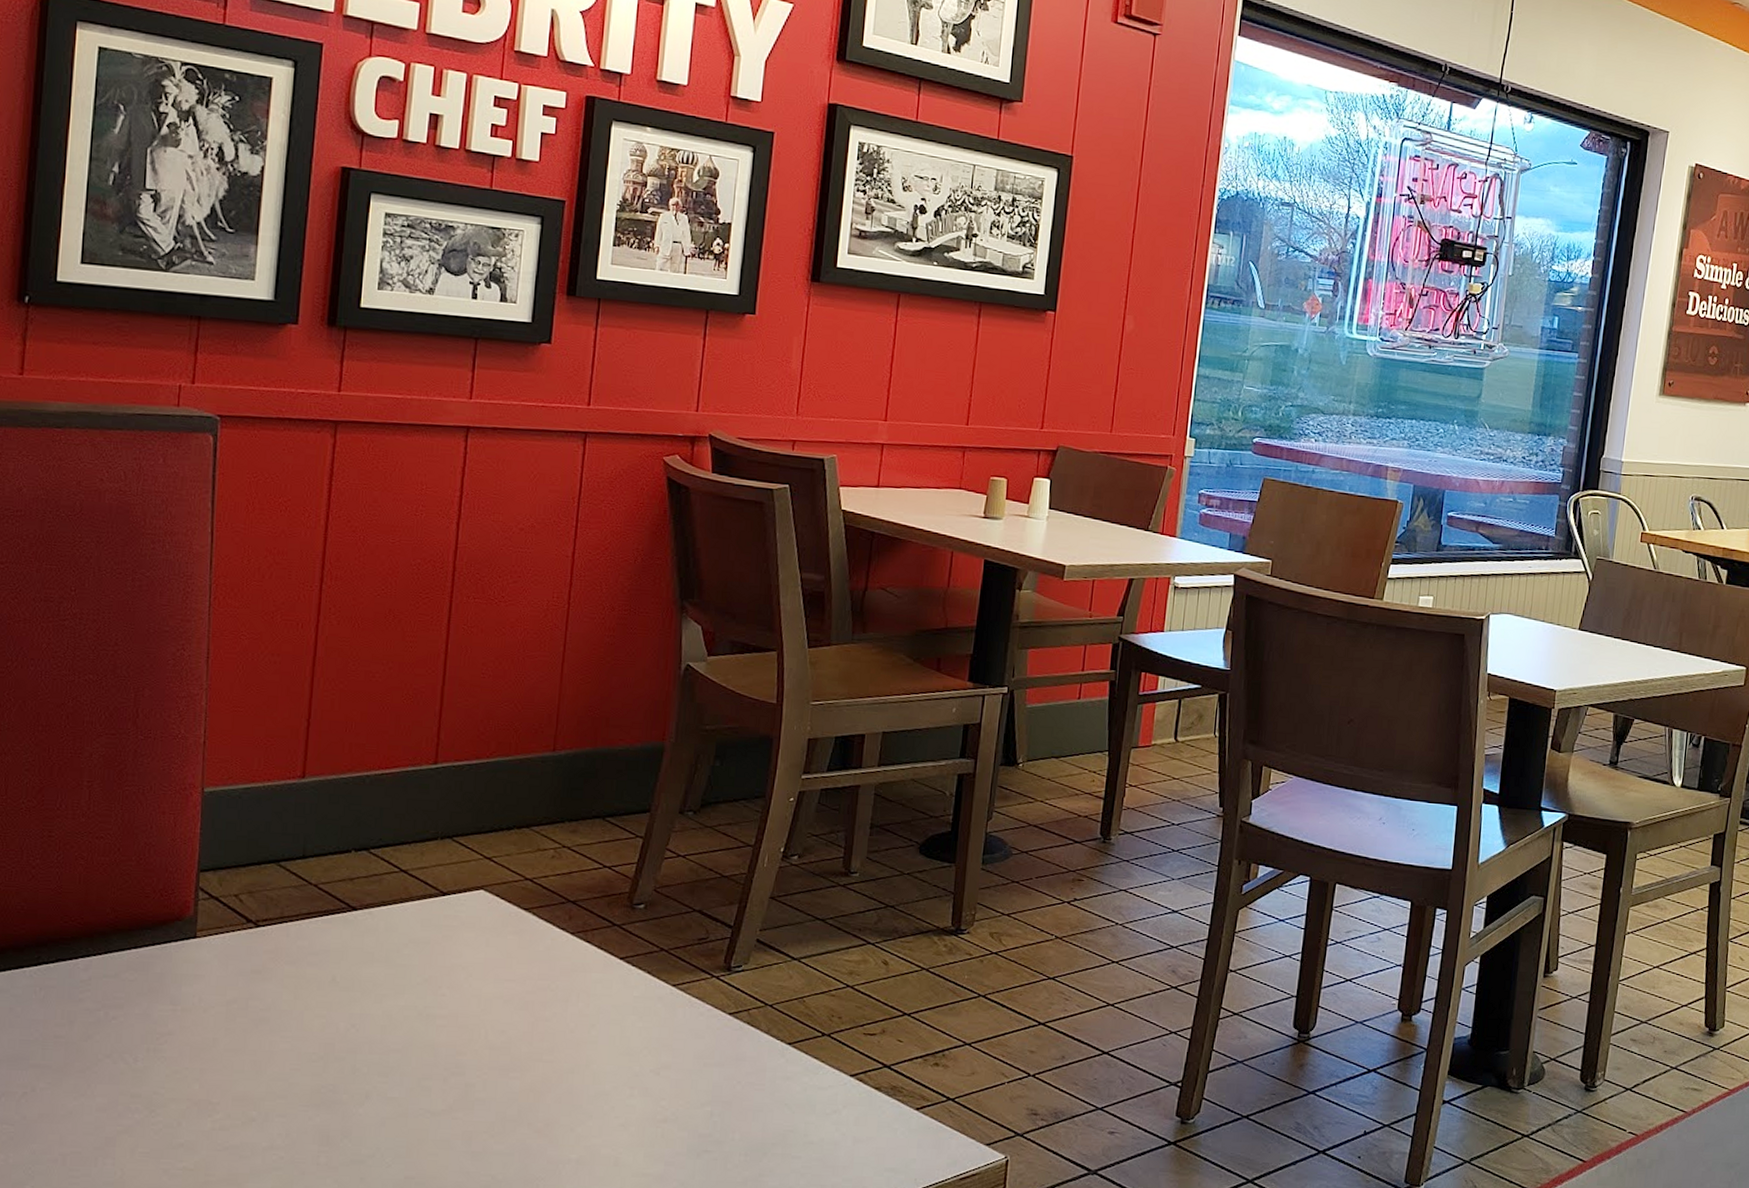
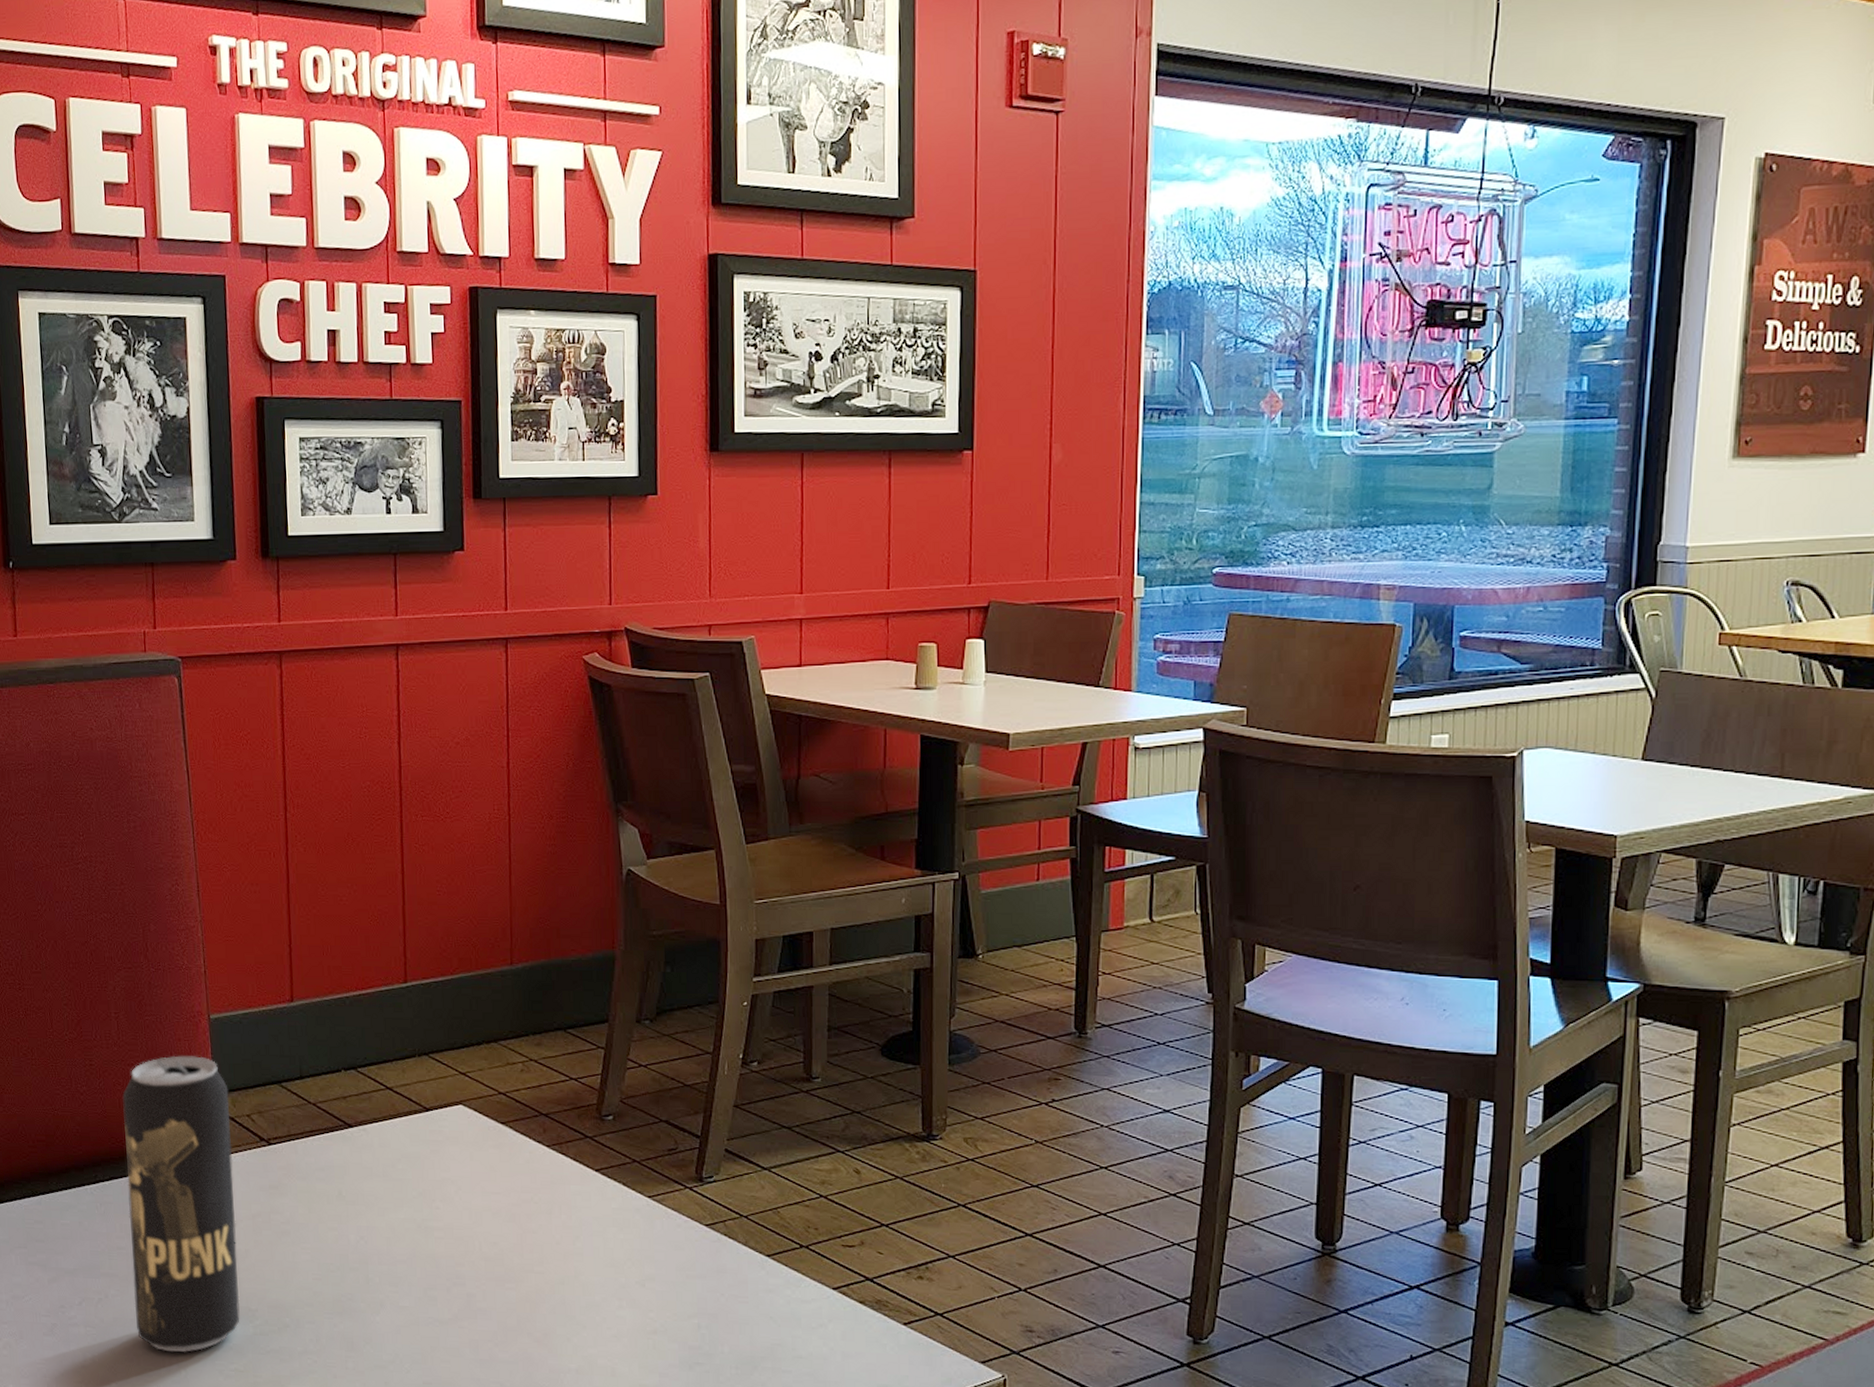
beverage can: none [67,829,216,1152] -> present [122,1055,240,1353]

